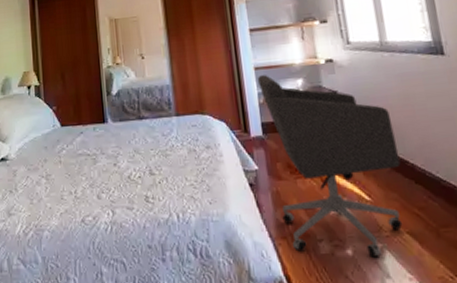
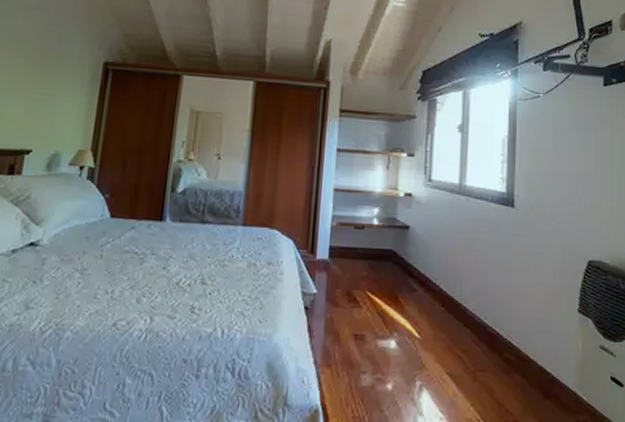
office chair: present [257,75,403,259] -> none [331,198,455,396]

